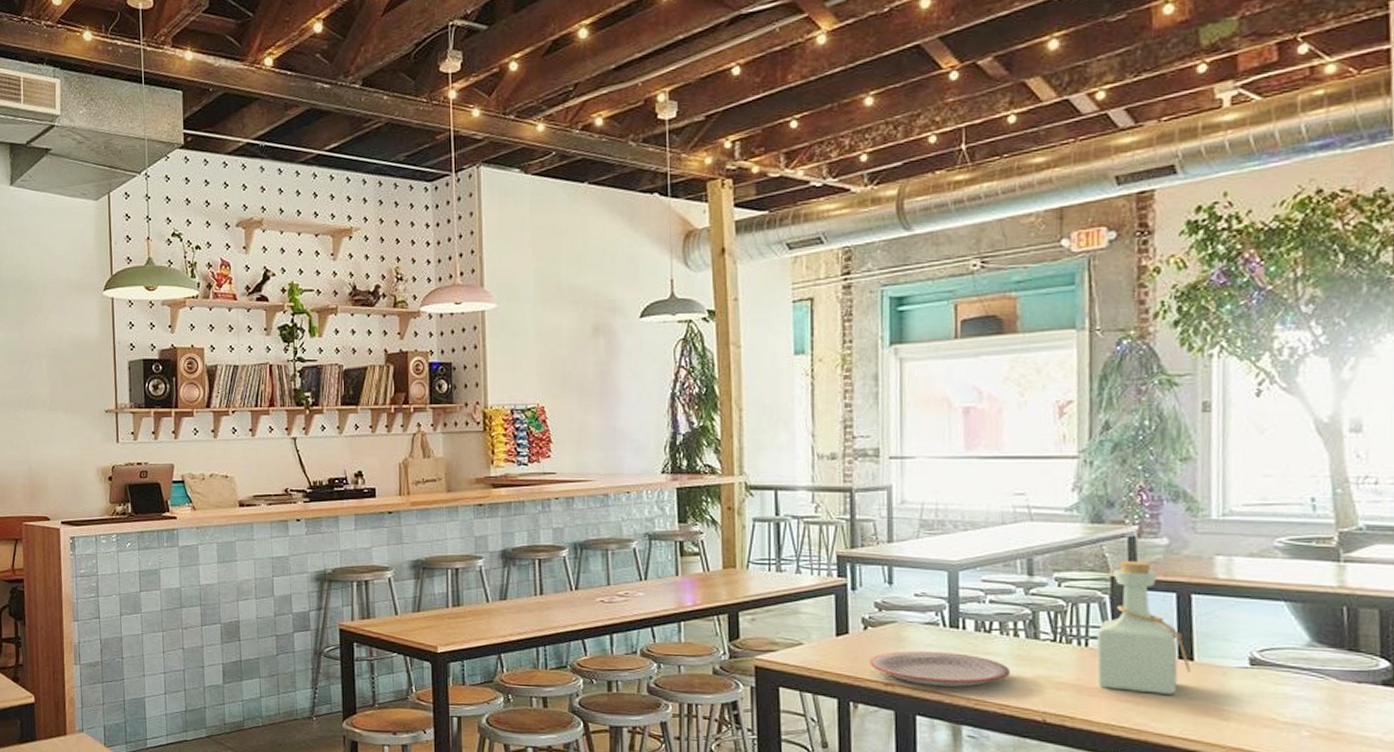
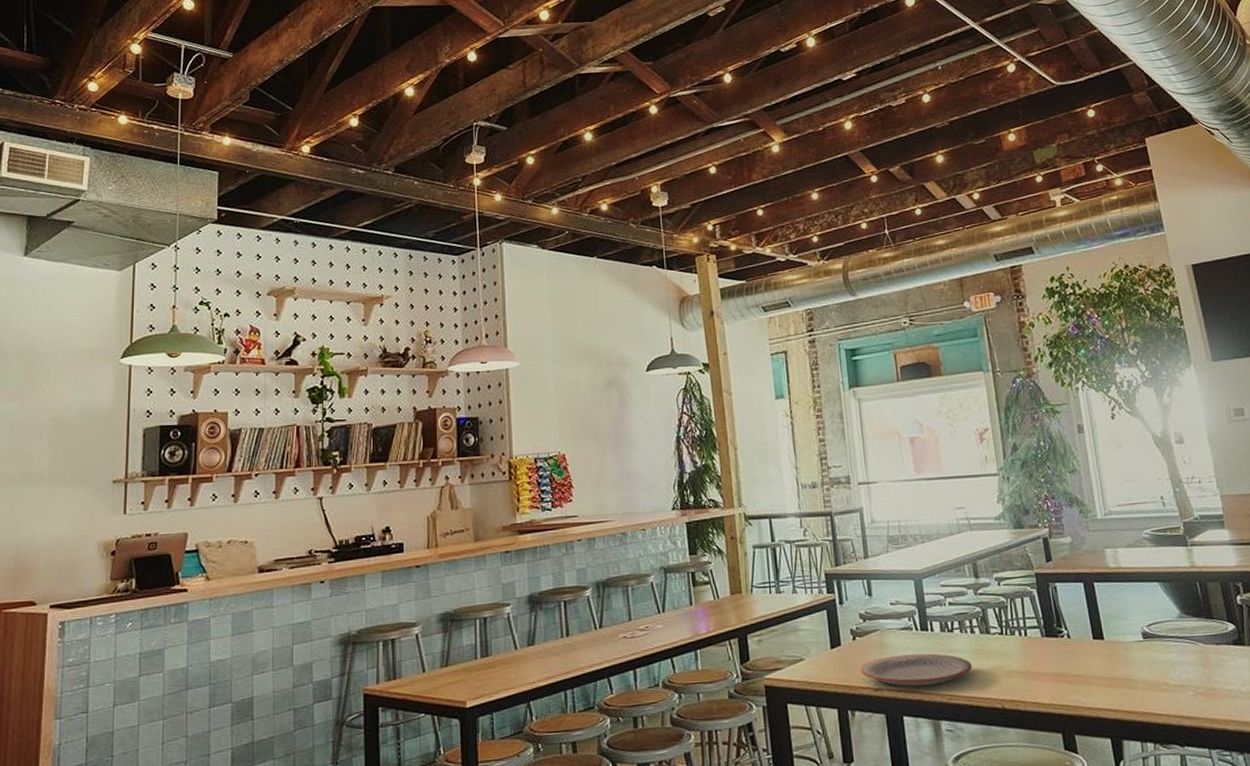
bottle: present [1096,560,1192,695] -> none [1031,557,1104,672]

